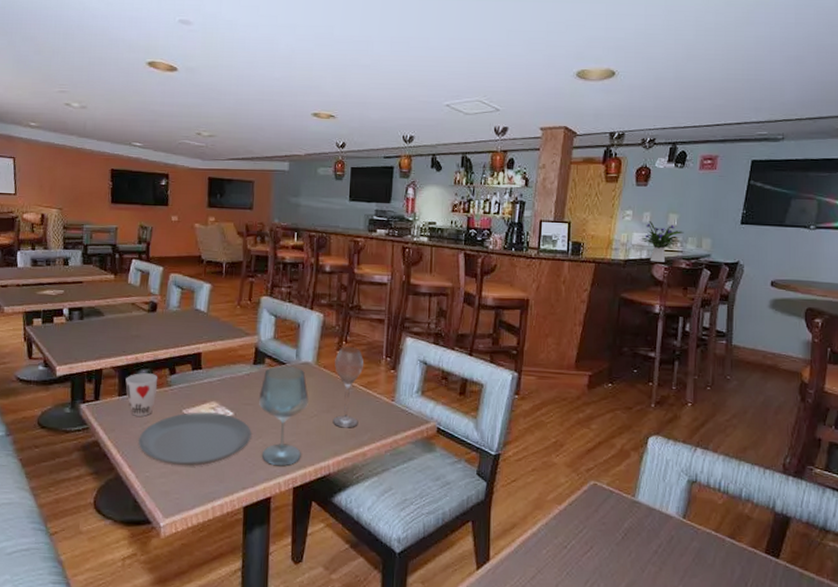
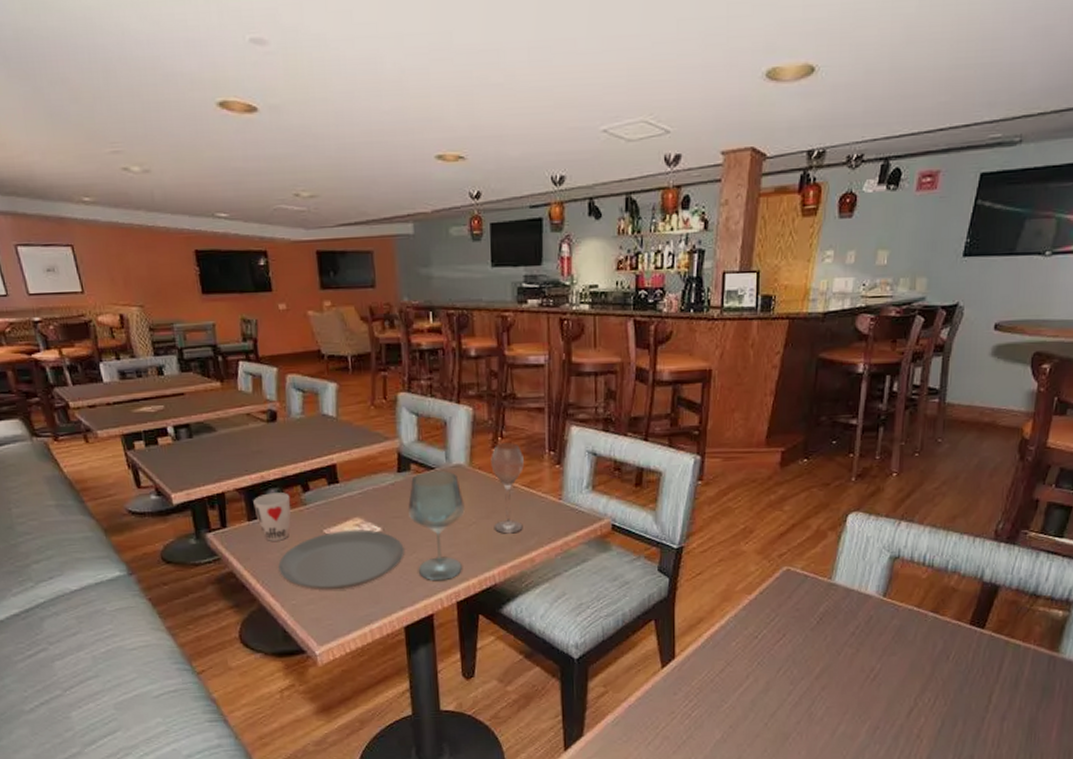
flower arrangement: present [638,221,684,262] -> none [840,262,895,312]

